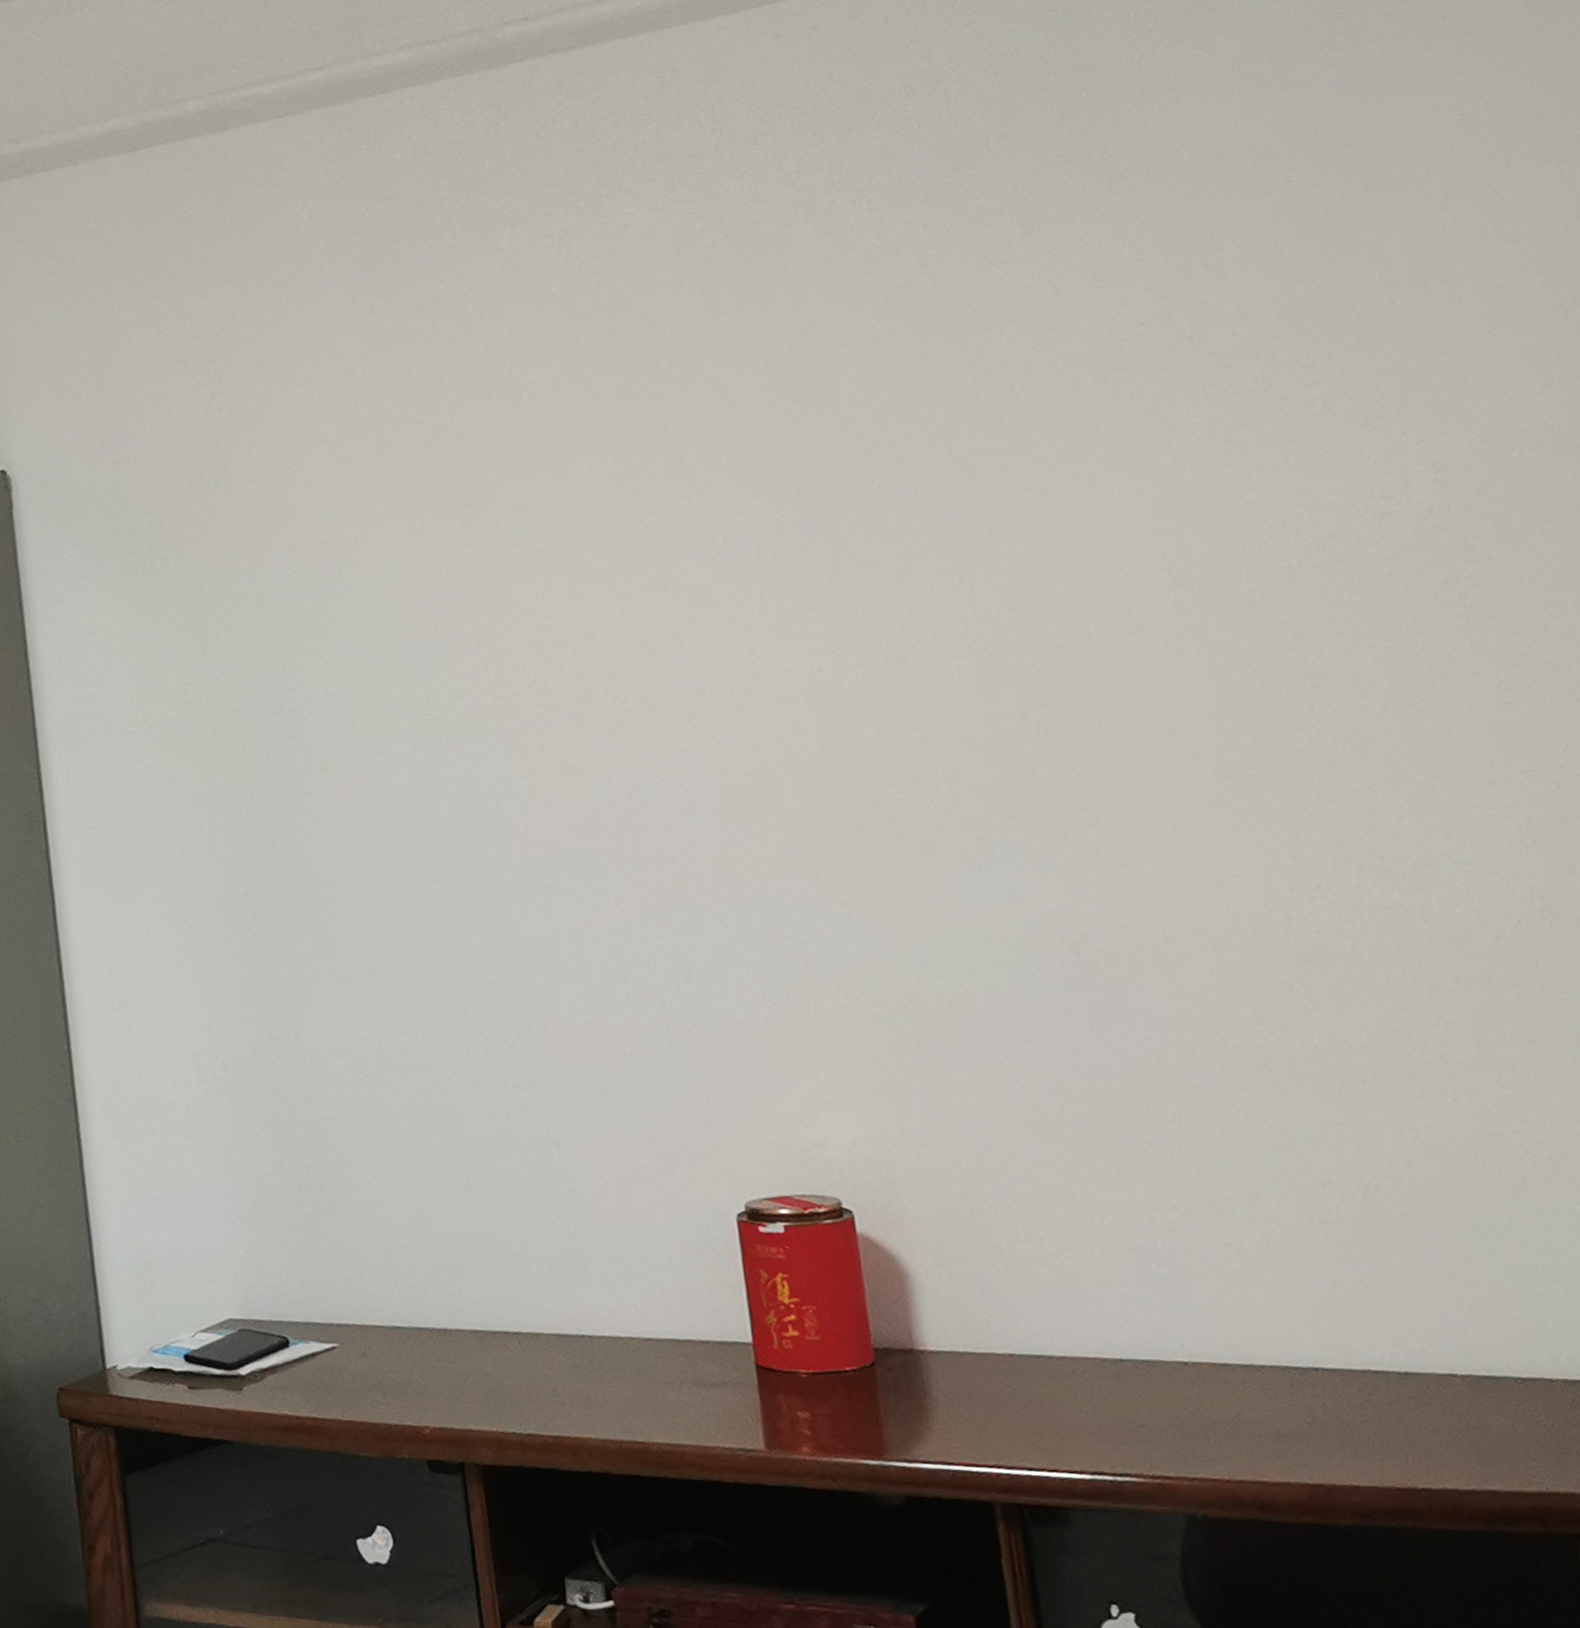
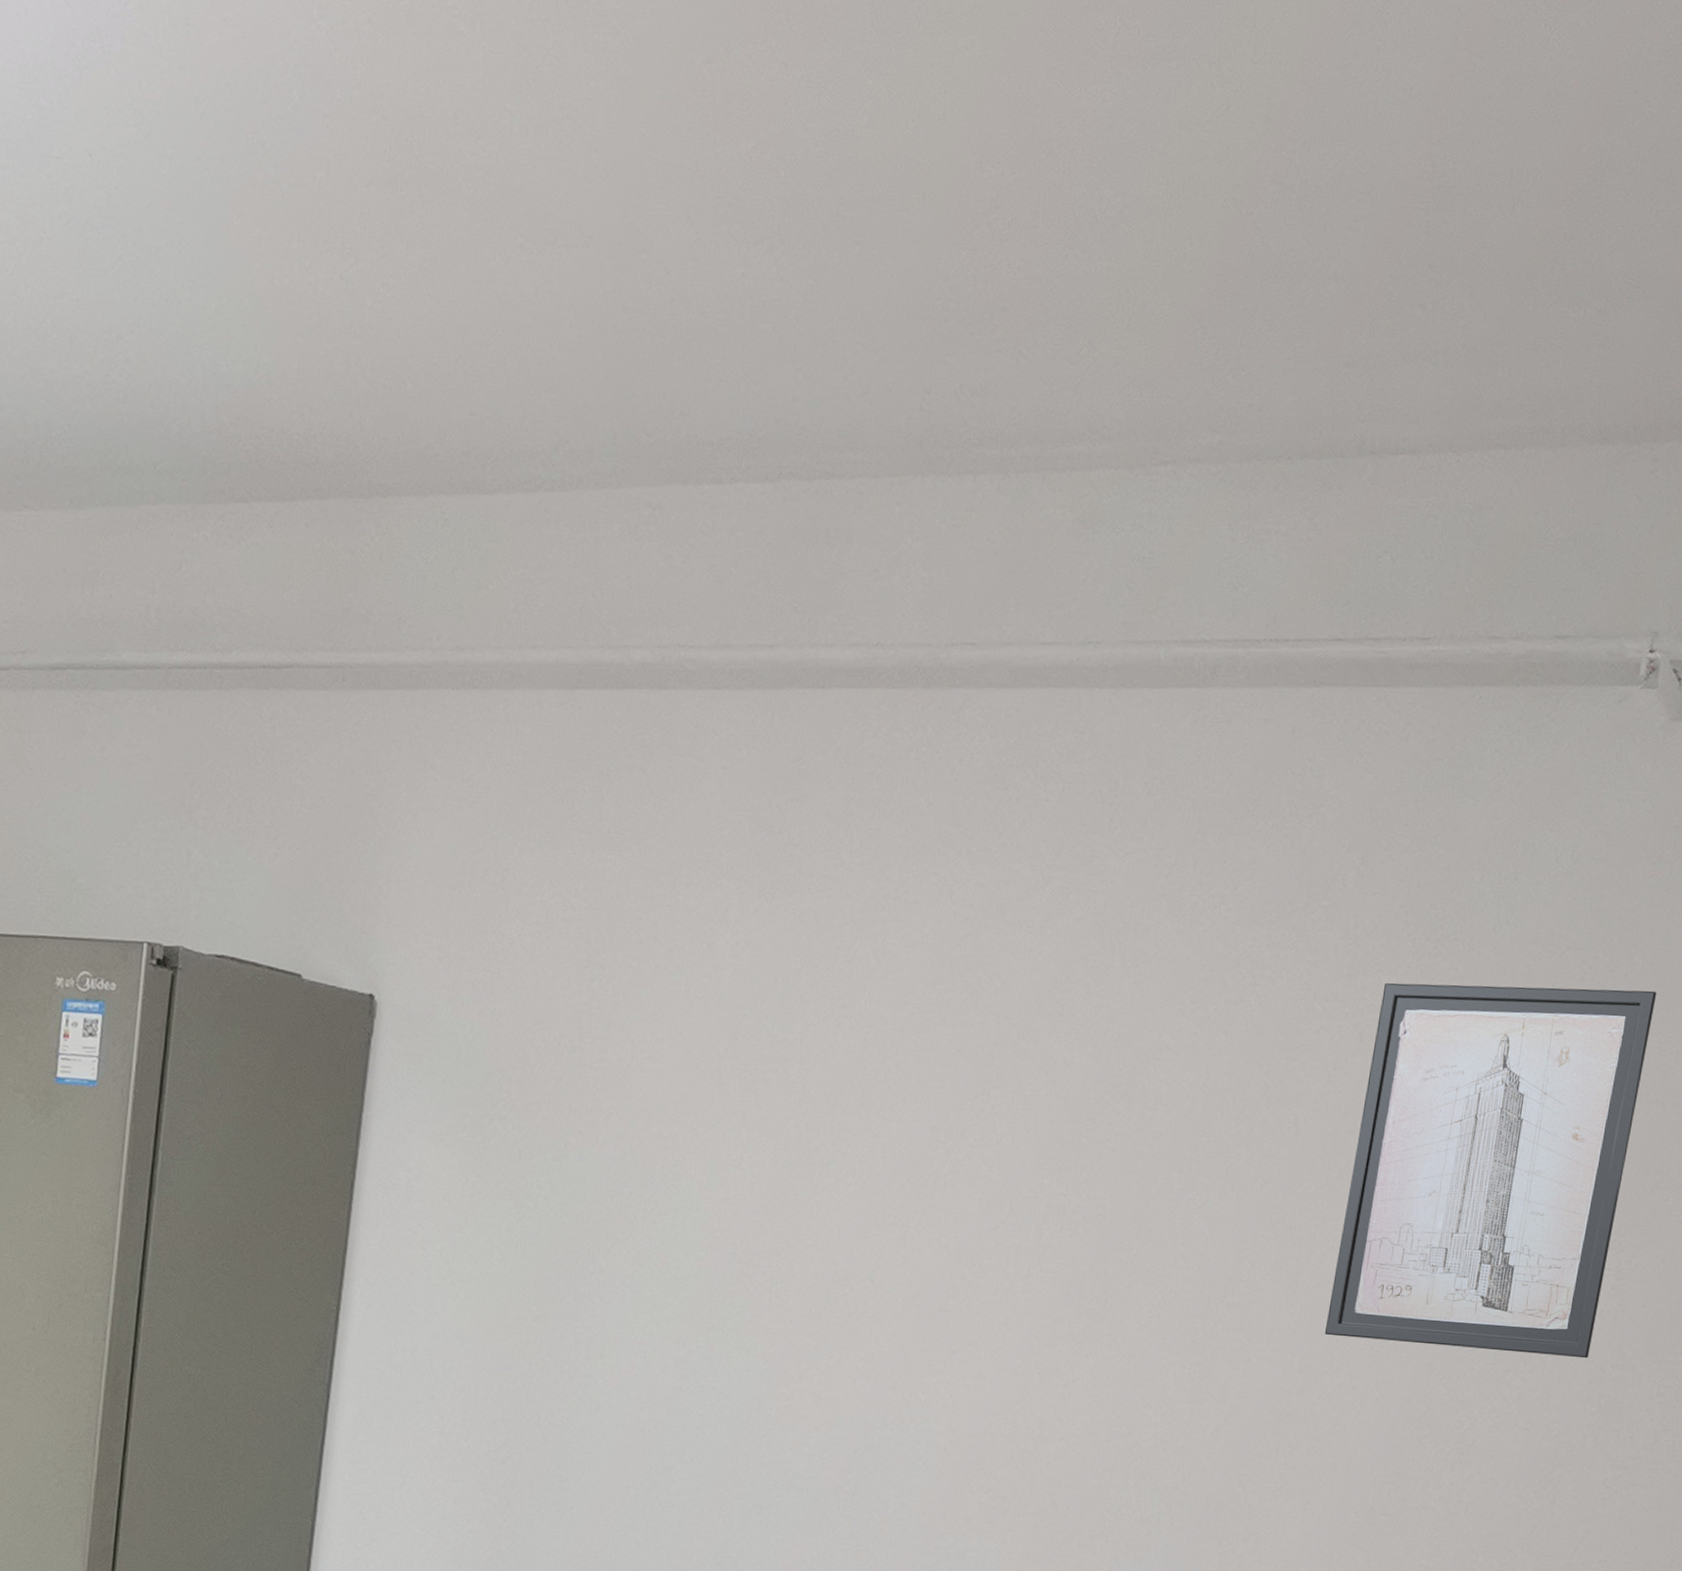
wall art: none [1066,175,1433,595] -> present [1324,983,1657,1359]

